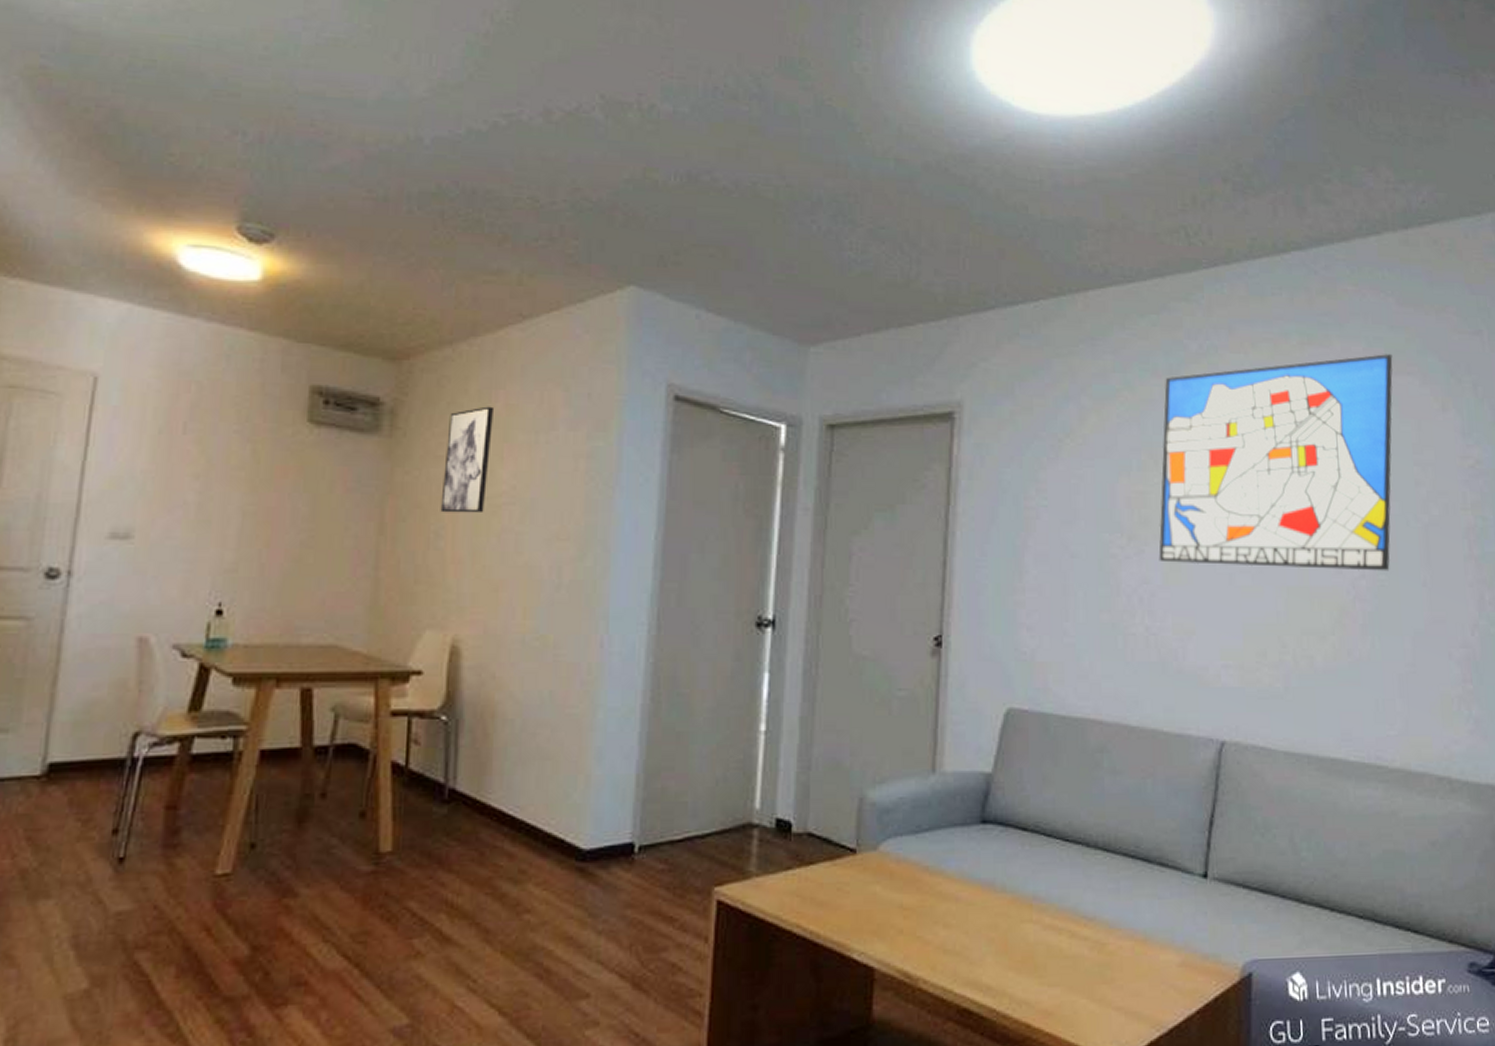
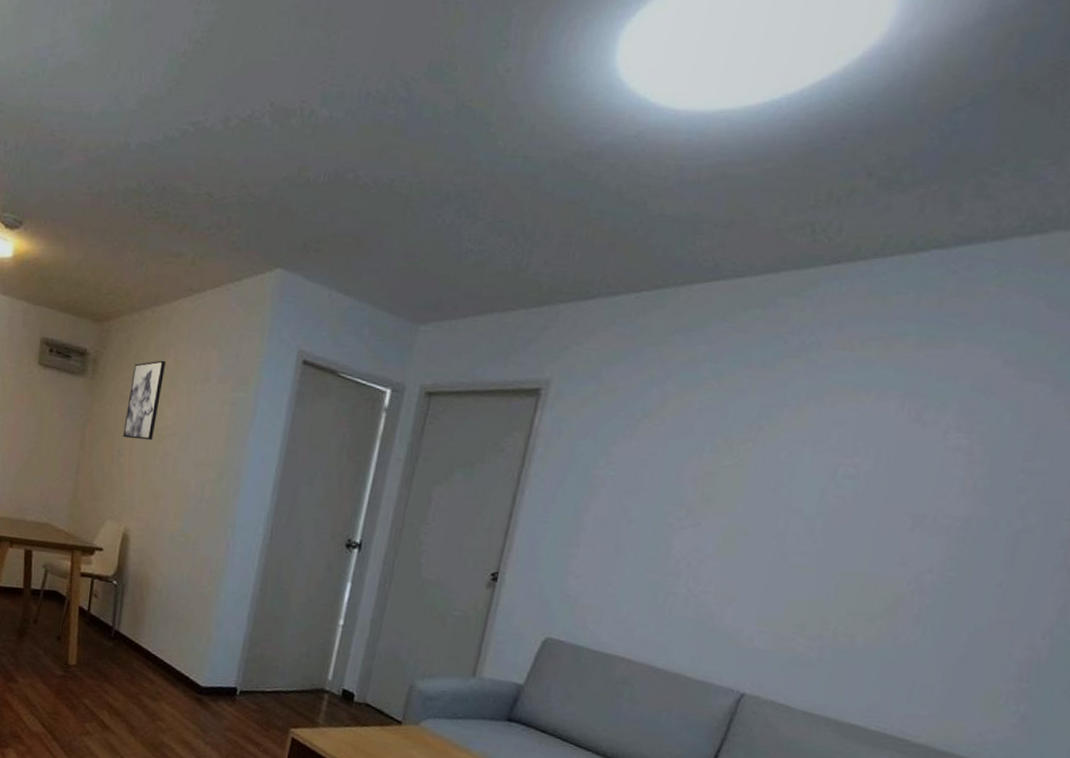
wall art: present [1158,354,1393,571] -> none [714,359,1026,570]

